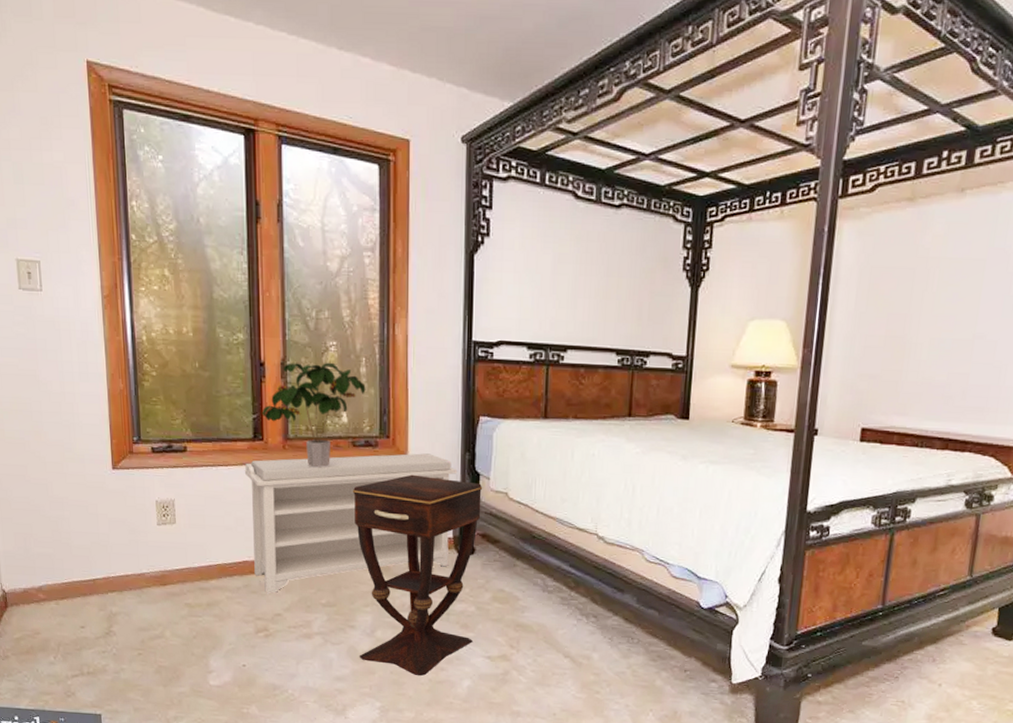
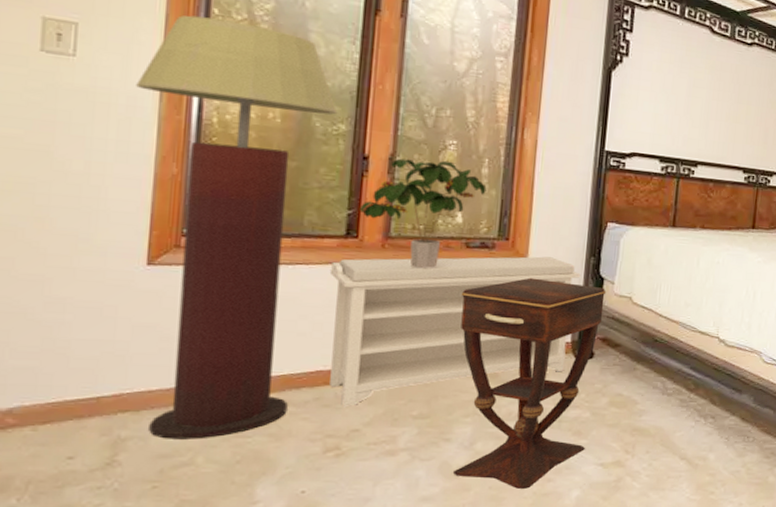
floor lamp: none [86,243,236,617] -> present [136,15,338,439]

